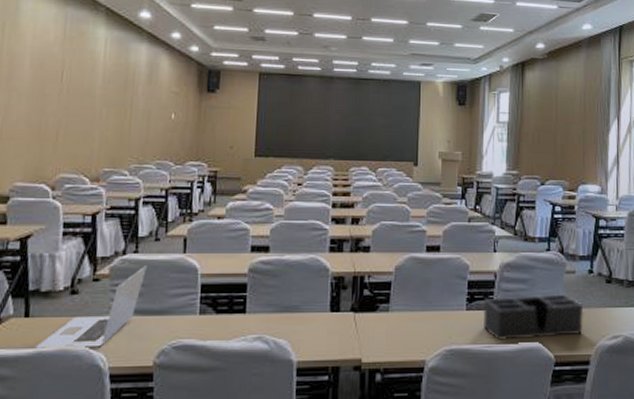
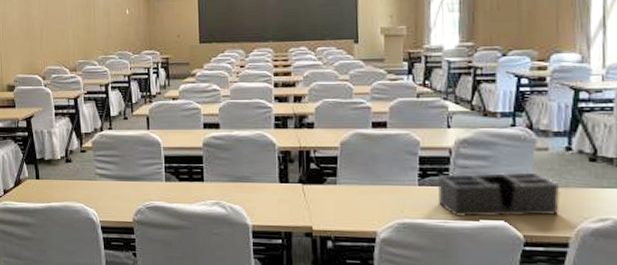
laptop: present [35,266,147,349] -> none [46,140,120,205]

